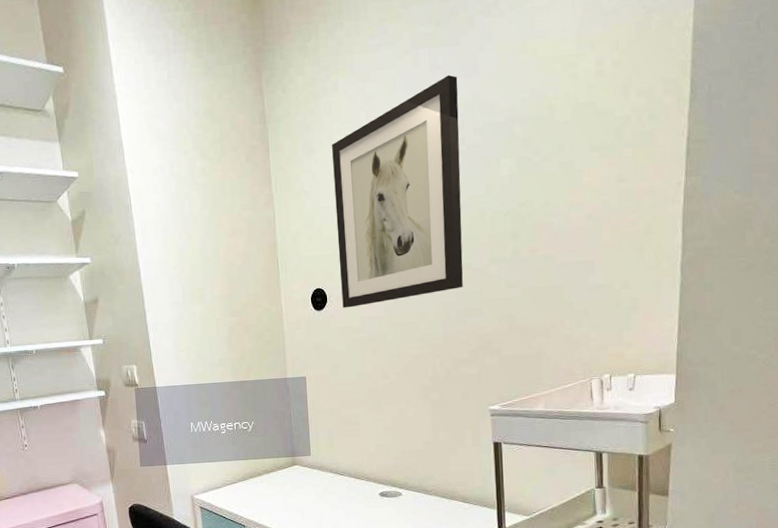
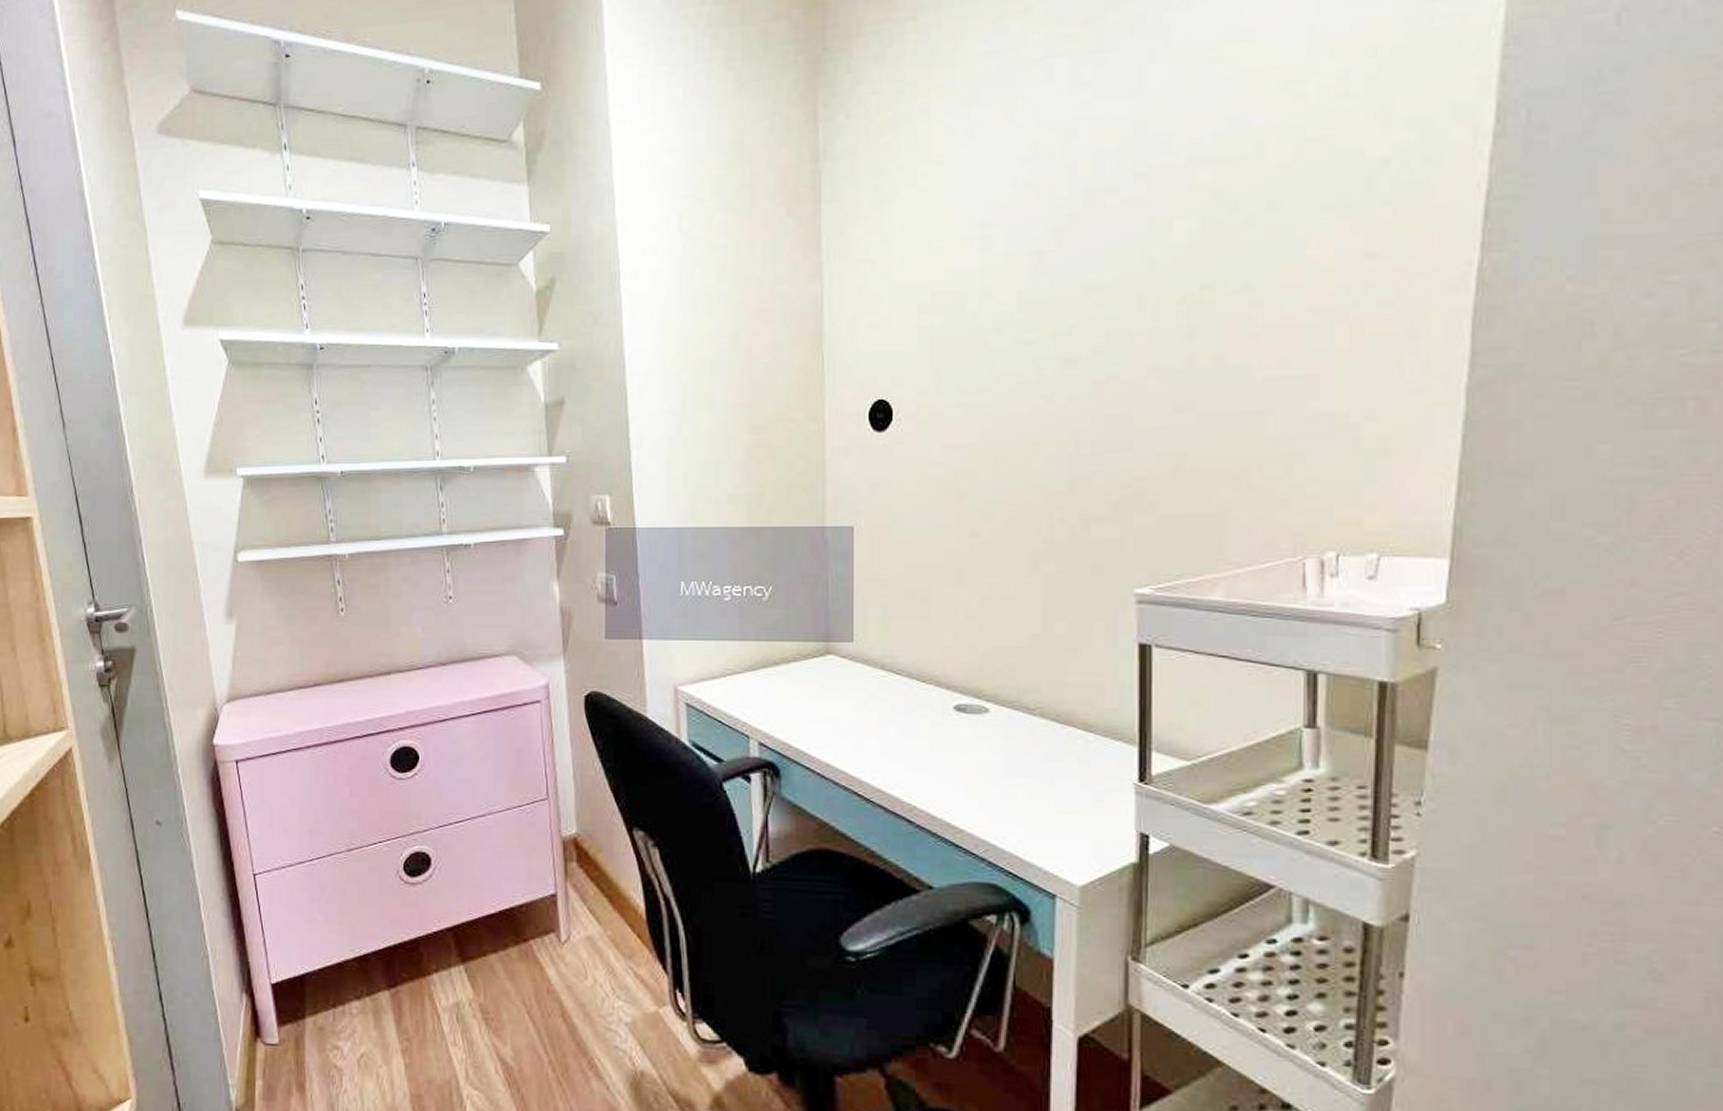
wall art: present [332,74,463,308] -> none [914,94,1113,430]

